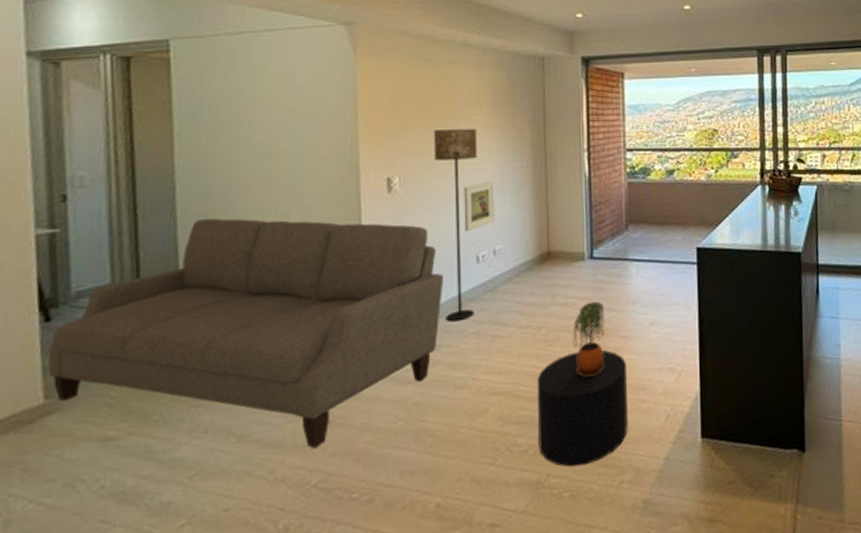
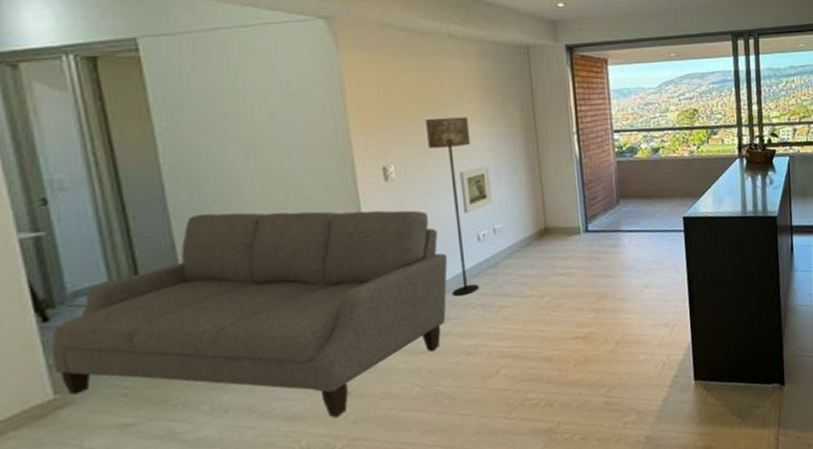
stool: present [536,350,628,467] -> none [542,312,629,415]
potted plant: present [573,301,604,377] -> none [573,269,604,336]

